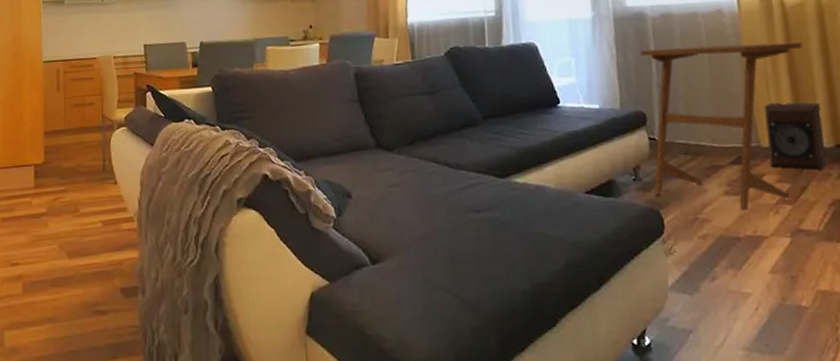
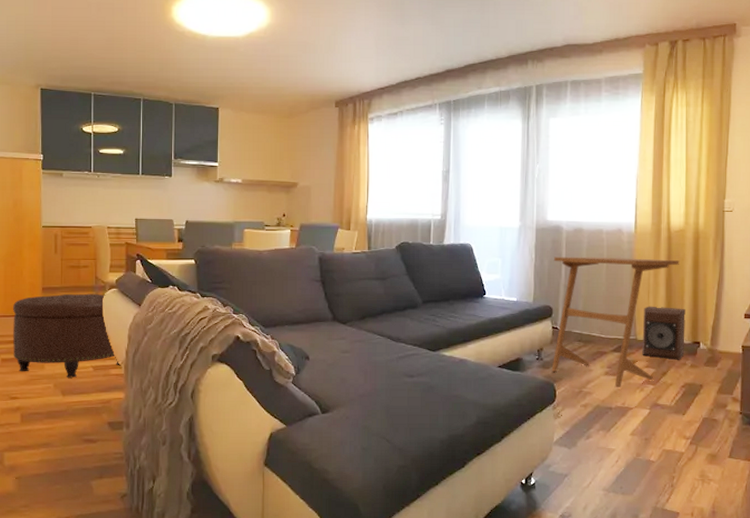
ottoman: none [13,134,134,237] -> present [13,293,122,378]

